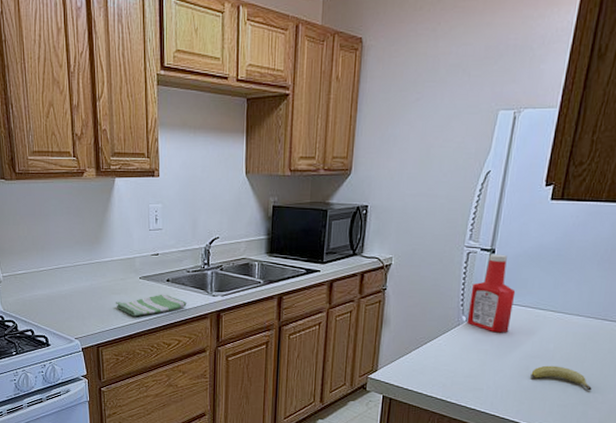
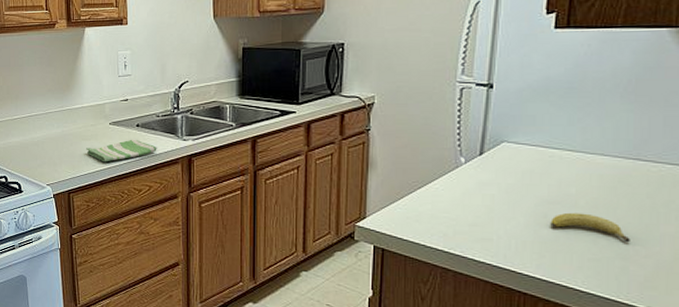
ketchup bottle: present [467,254,516,333] -> none [466,89,522,176]

